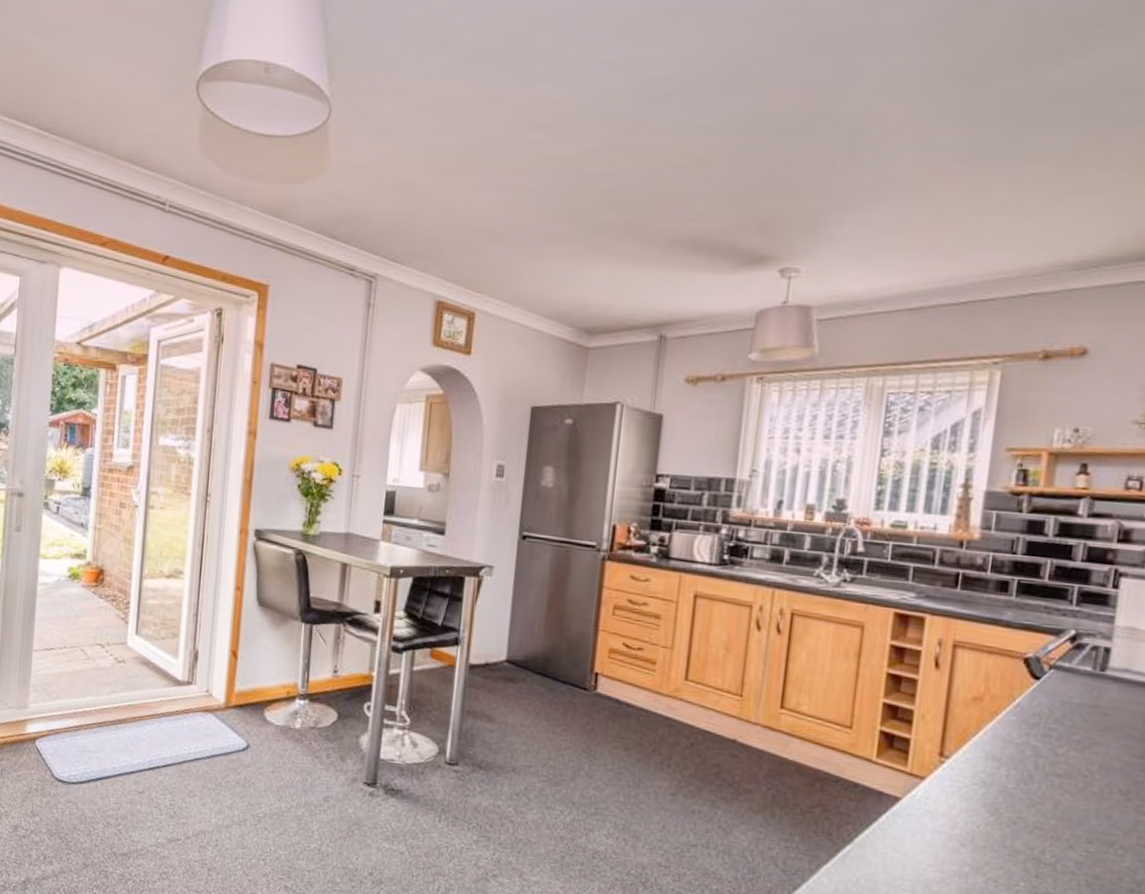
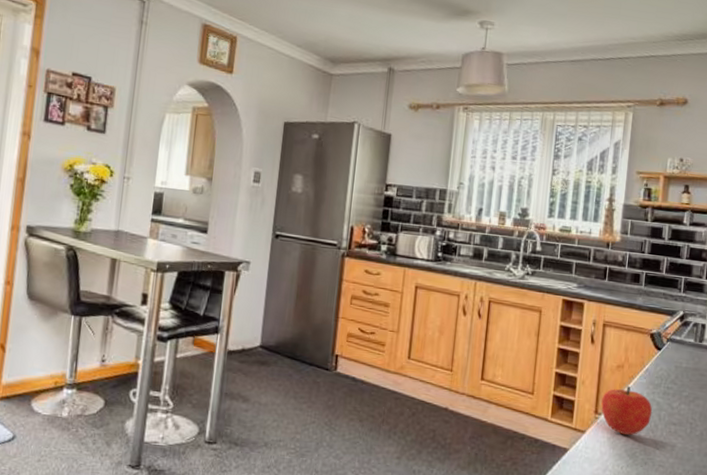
fruit: none [949,723,1026,787] -> present [601,385,653,436]

